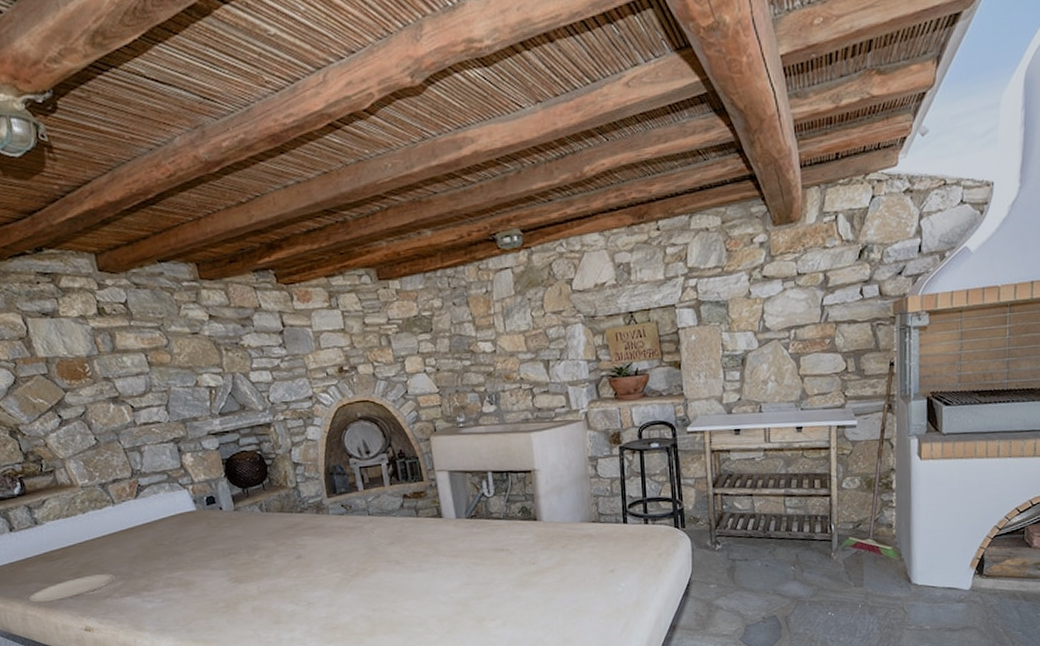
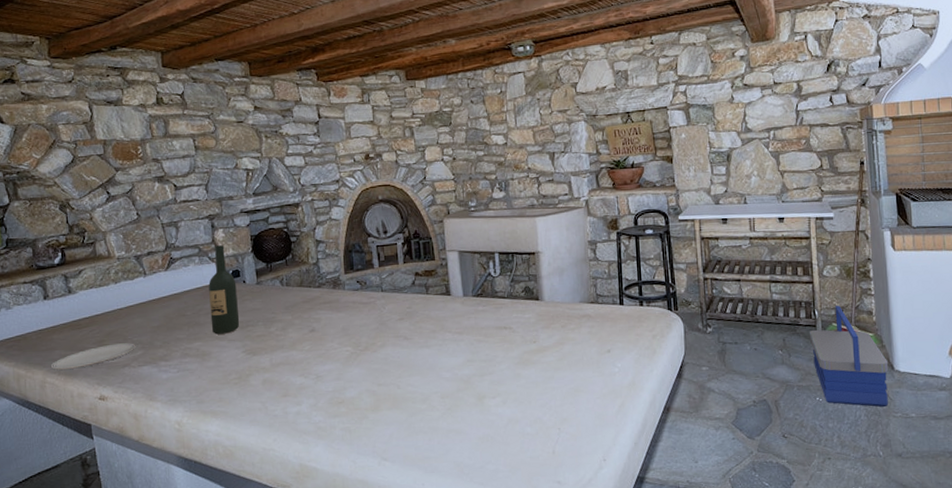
wine bottle: none [183,470,222,563] -> present [209,245,240,335]
cooler: none [823,519,906,621] -> present [809,305,889,408]

